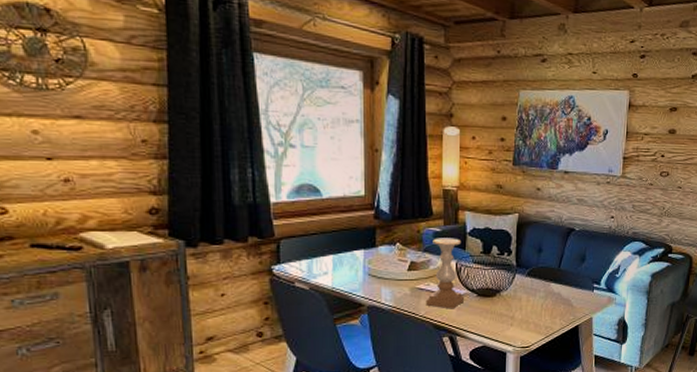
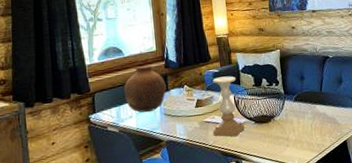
pottery: none [319,213,374,270] -> present [123,65,167,113]

